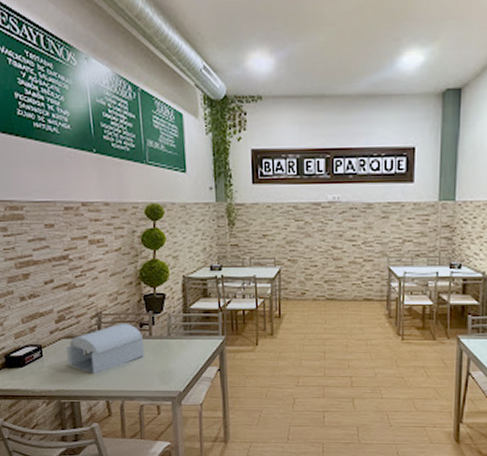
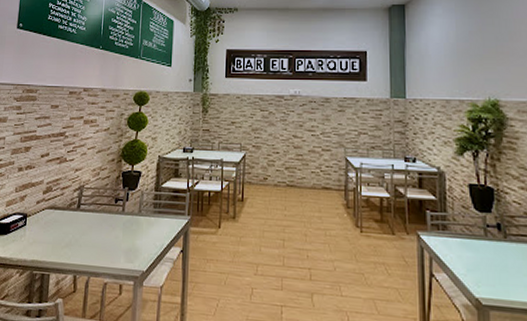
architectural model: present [66,324,144,374] -> none [47,198,116,246]

